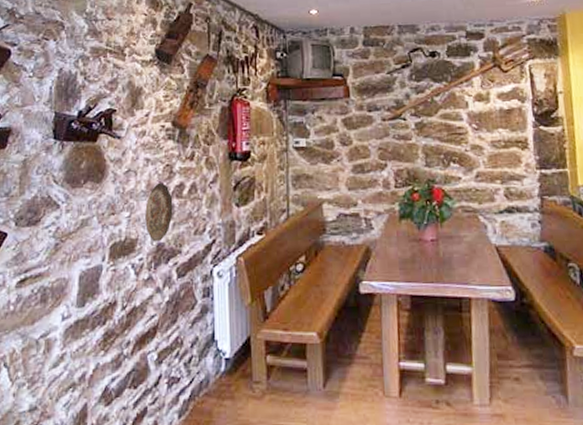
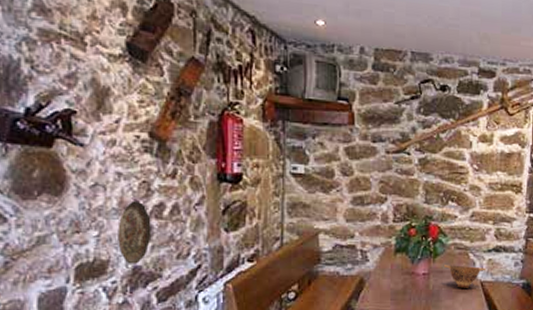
bowl: none [453,229,501,254] -> present [444,265,487,288]

